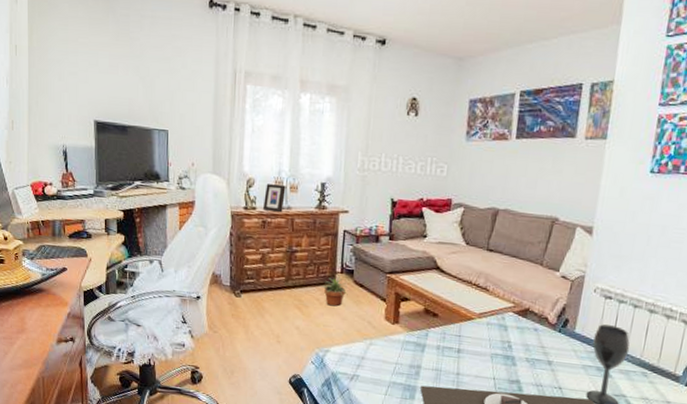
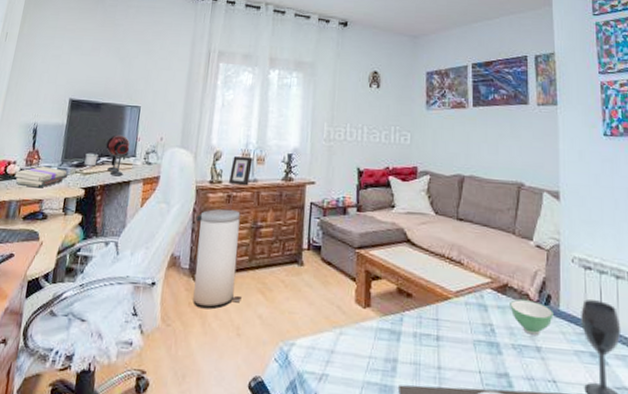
books: none [53,188,105,210] -> present [14,166,68,188]
desk lamp: none [119,159,162,200] -> present [84,135,131,177]
pedal bin: none [233,233,280,320] -> present [193,208,242,309]
potted plant: present [323,276,348,307] -> none [289,253,315,289]
bowl: none [528,322,569,352] -> present [510,299,554,335]

